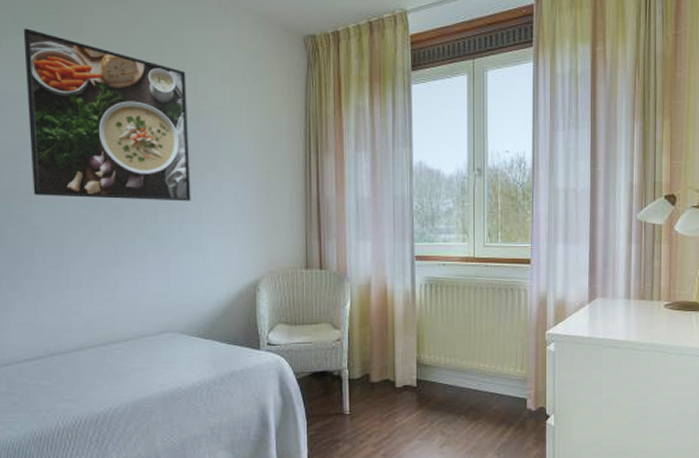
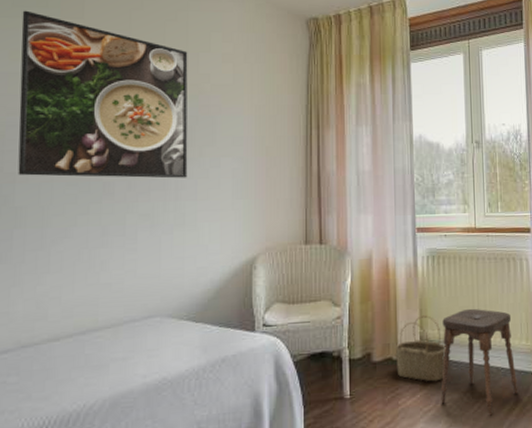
wicker basket: none [392,341,442,403] -> present [395,315,446,382]
stool: none [436,336,511,437] -> present [440,308,518,416]

